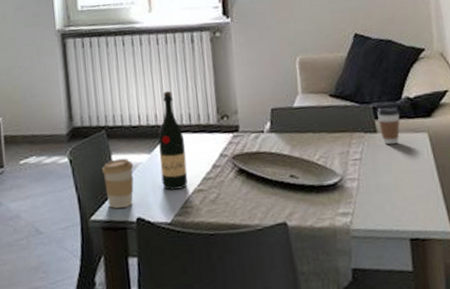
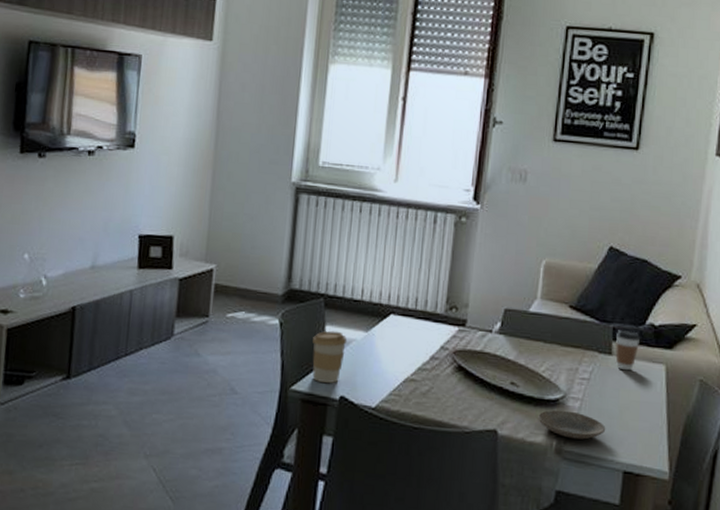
wine bottle: present [158,90,188,190] -> none [374,269,407,375]
plate: none [321,191,386,218] -> present [538,410,606,440]

